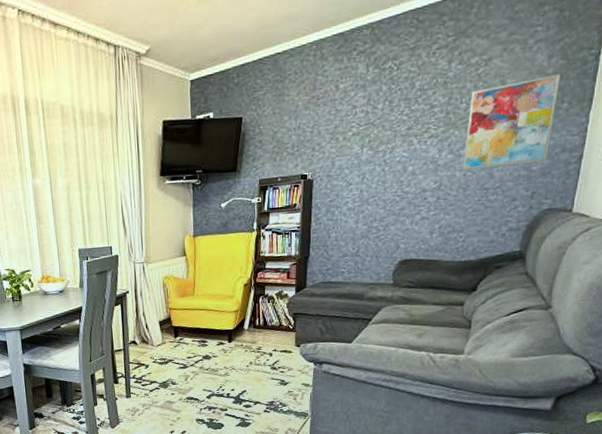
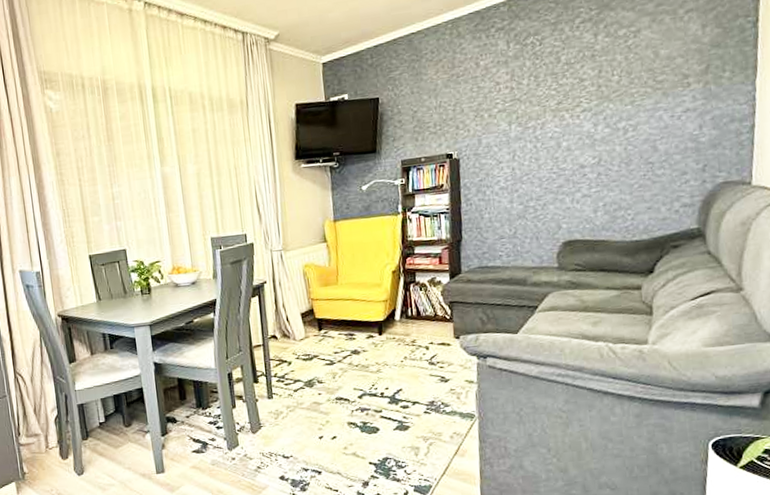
wall art: present [463,73,561,170] -> none [622,42,719,144]

